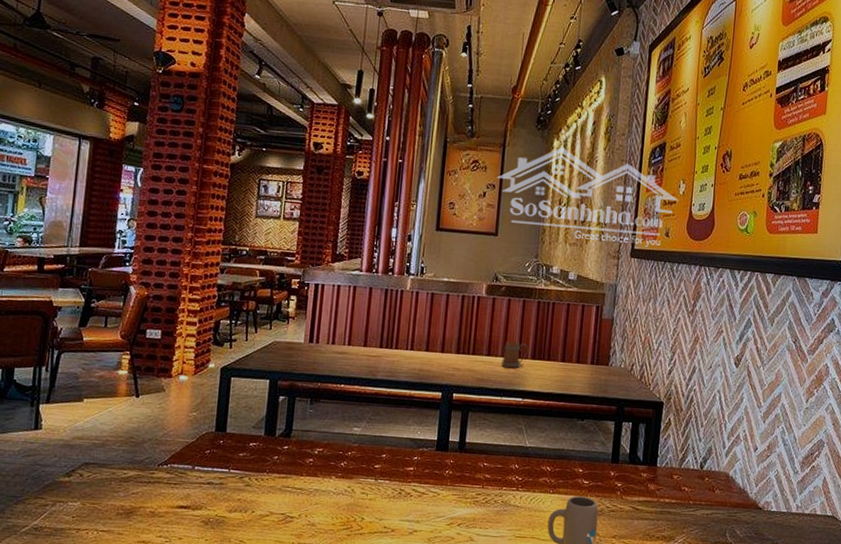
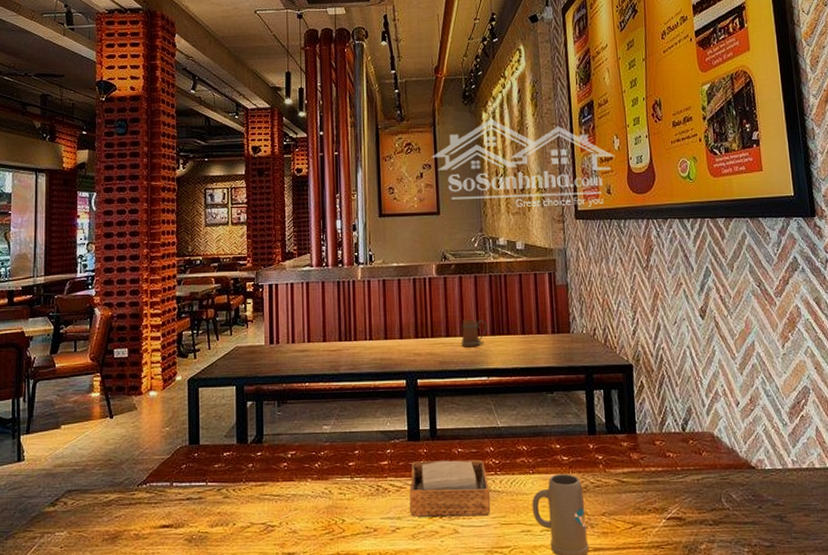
napkin holder: none [429,470,510,528] -> present [409,459,491,517]

